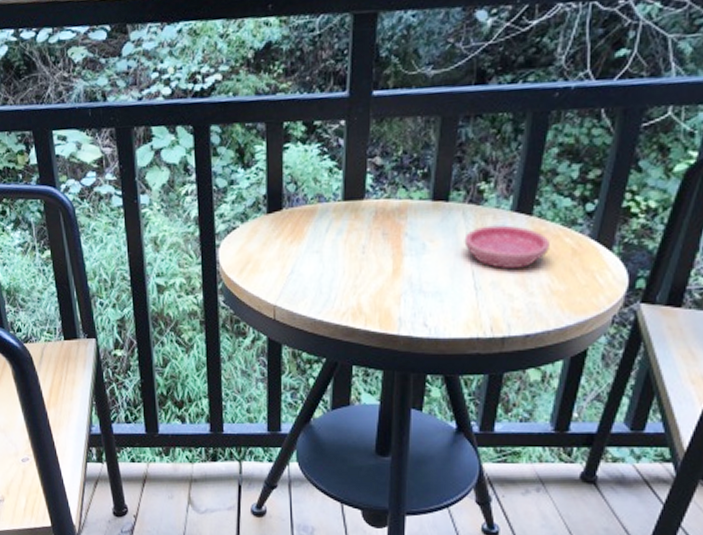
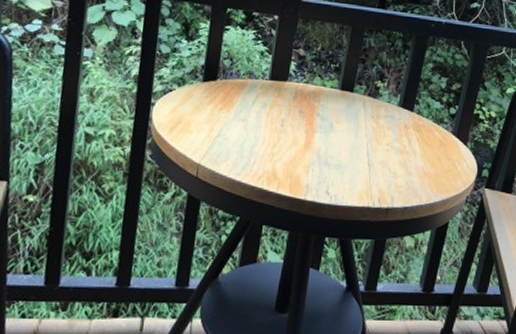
saucer: present [464,225,550,270] -> none [362,115,425,152]

